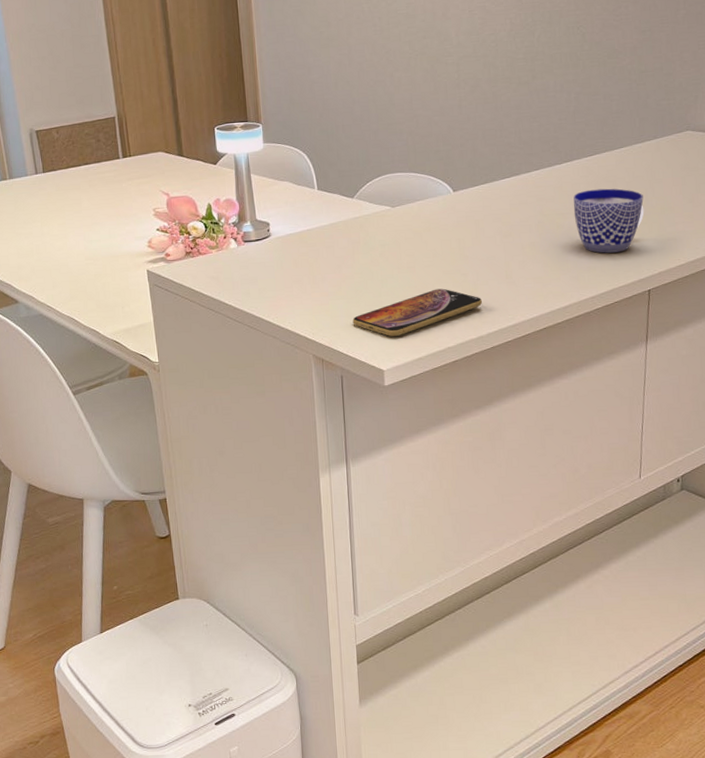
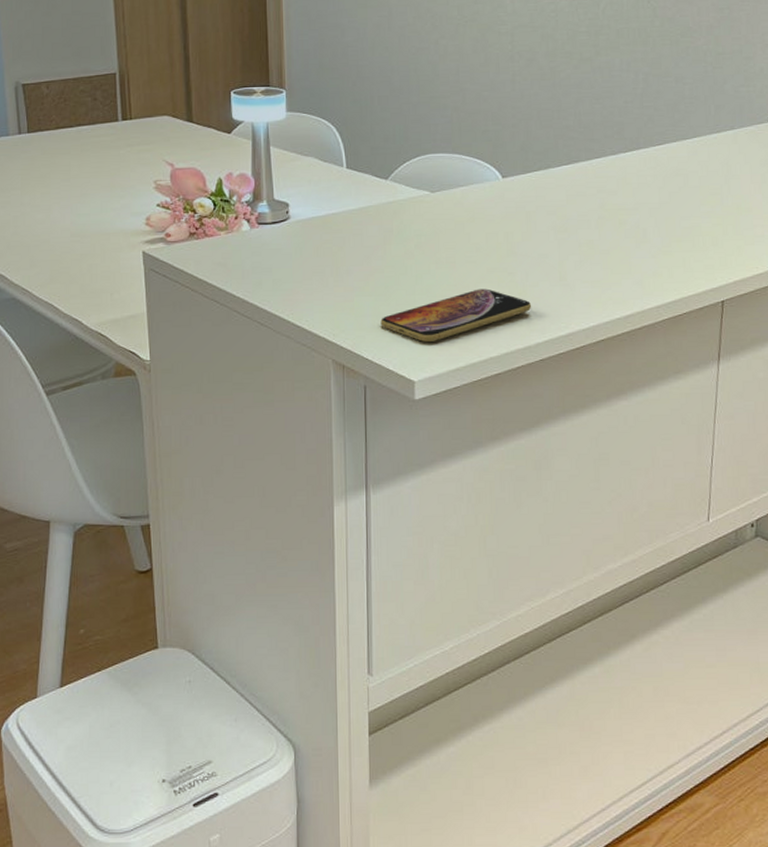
cup: present [573,188,645,253] -> none [638,182,719,257]

